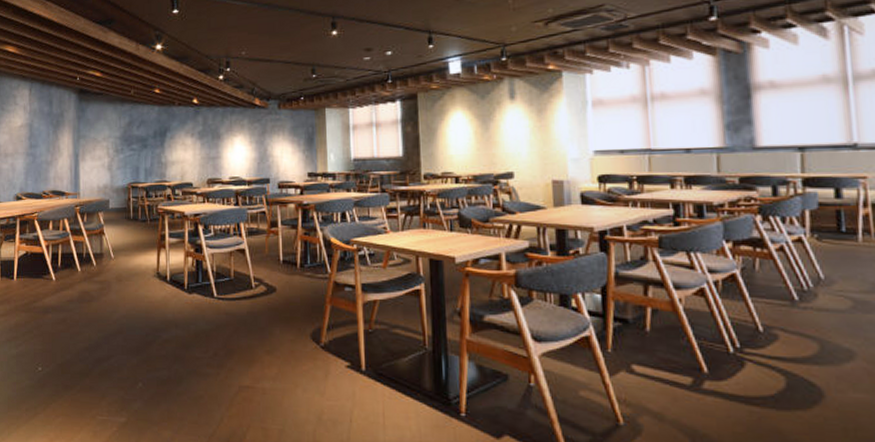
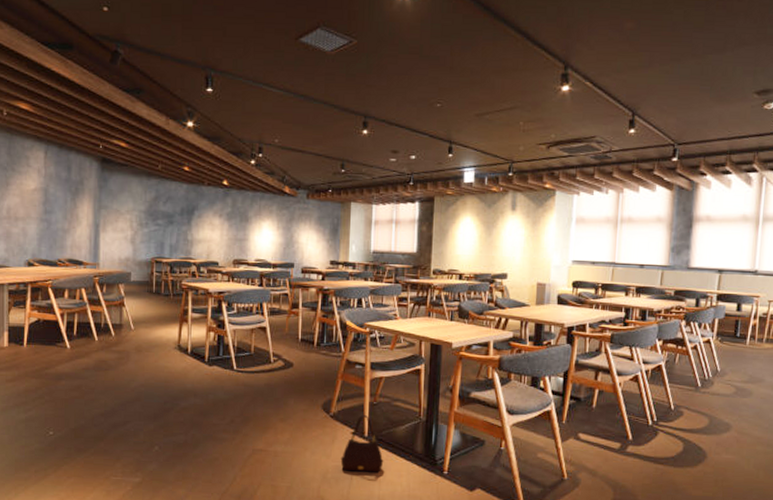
handbag: none [336,344,387,414] -> present [340,414,384,473]

